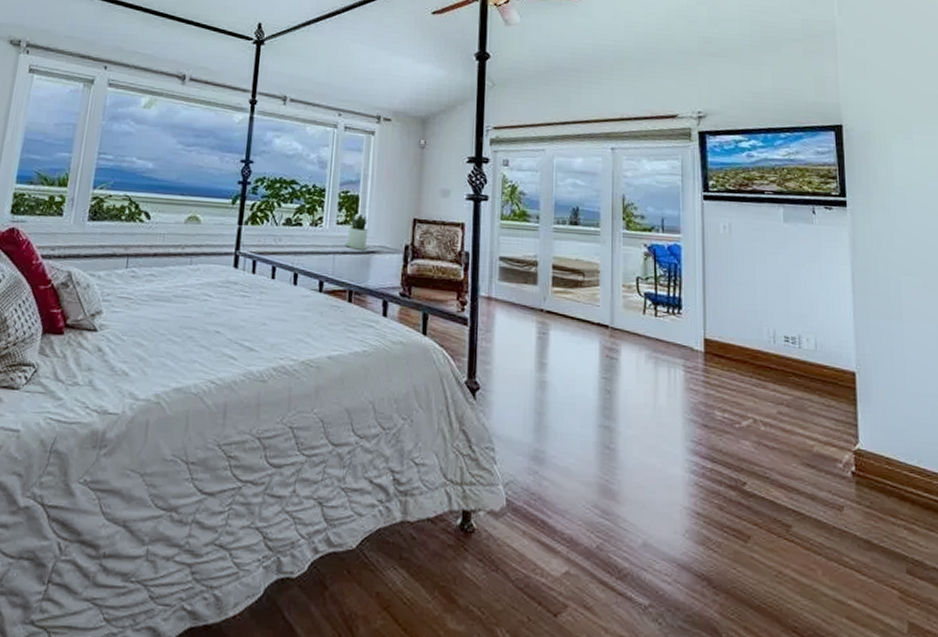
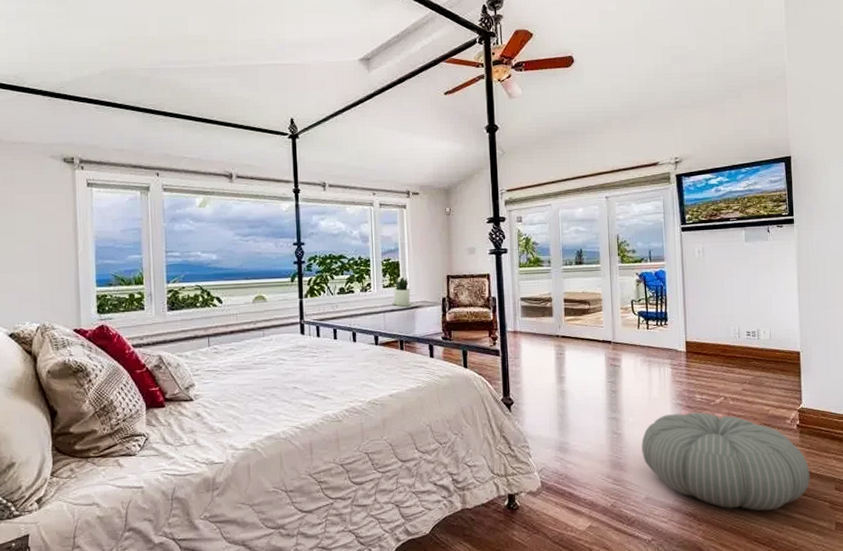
pouf: none [641,432,871,590] -> present [641,412,810,511]

